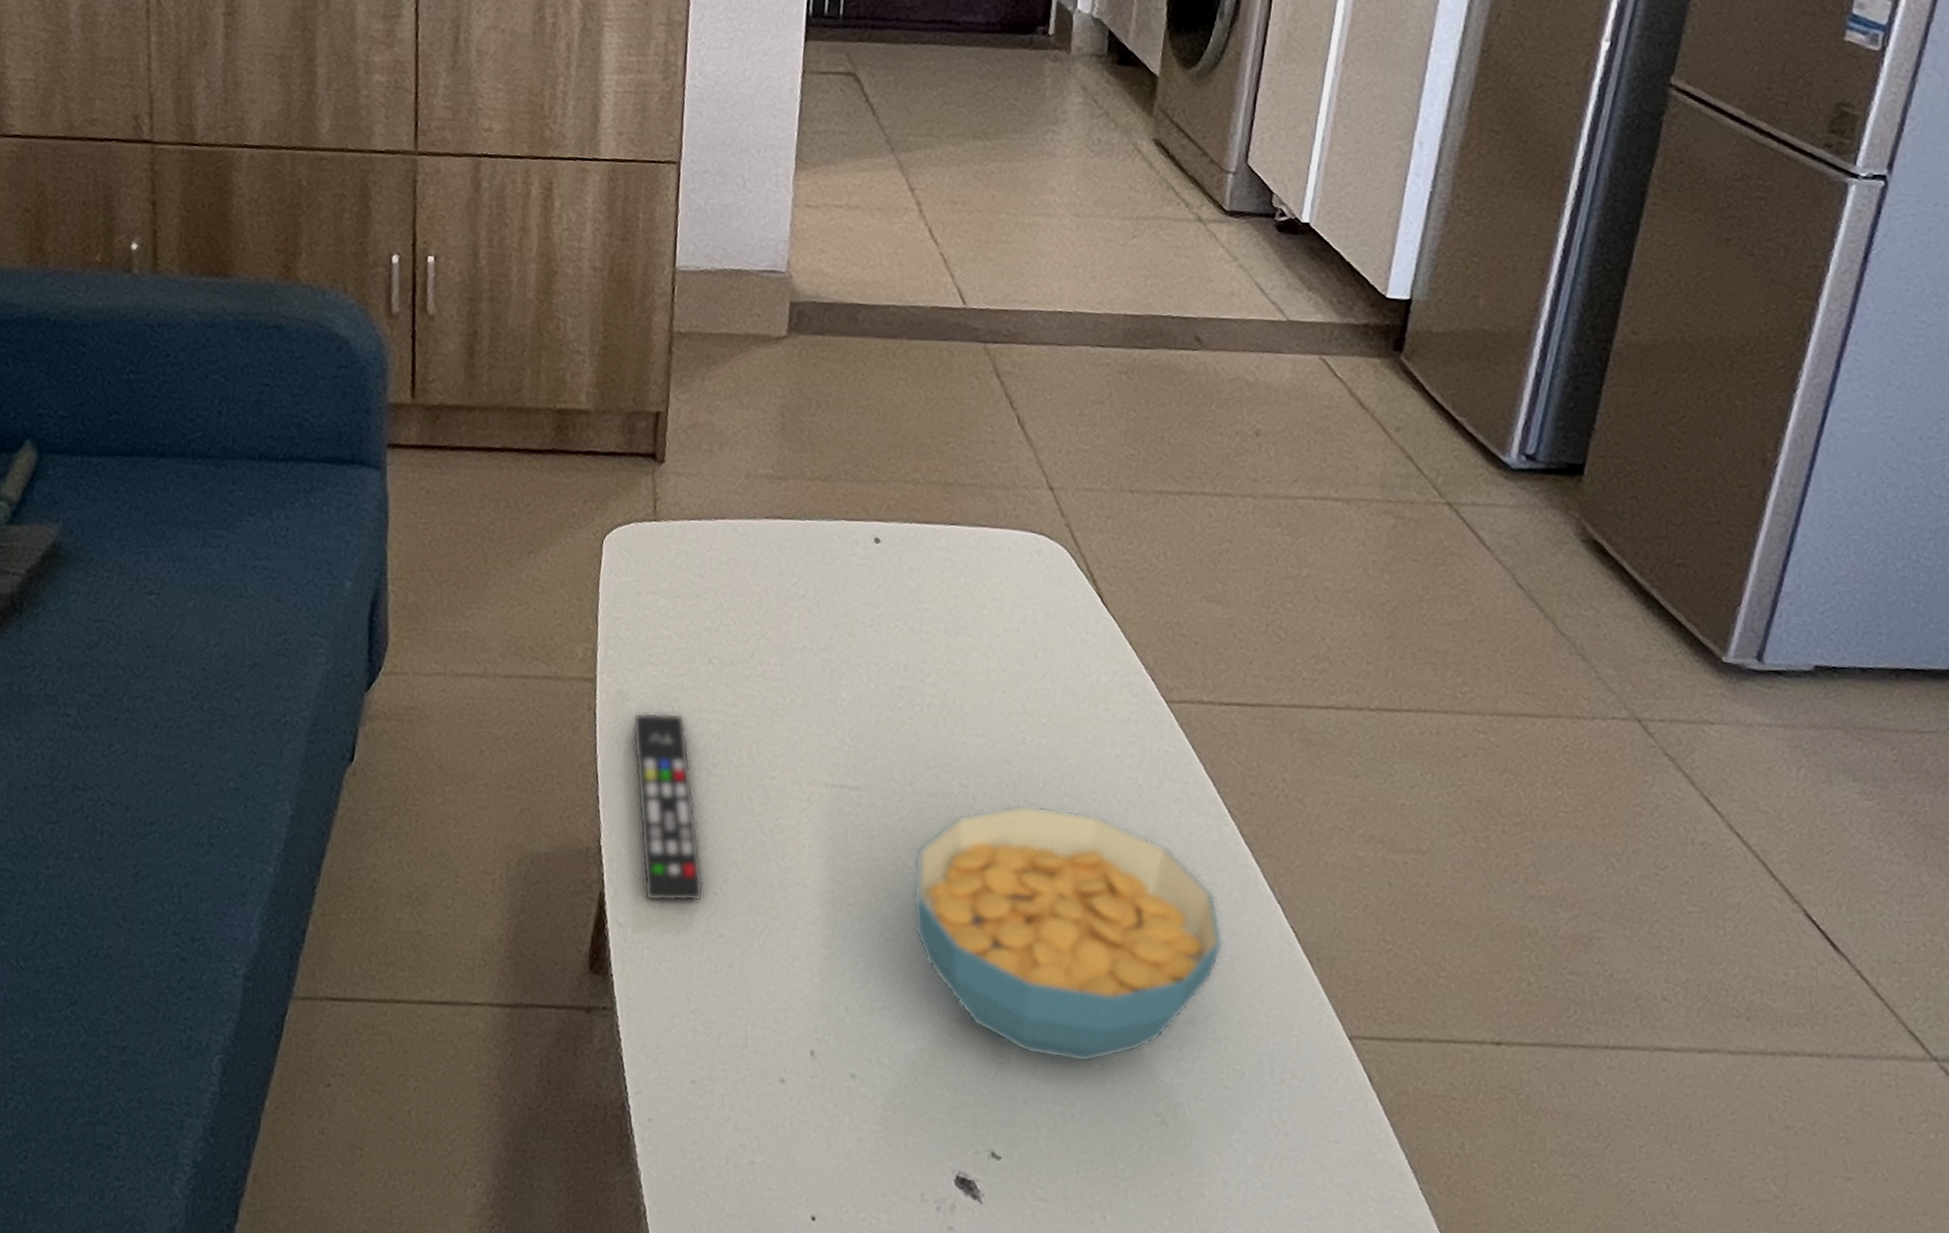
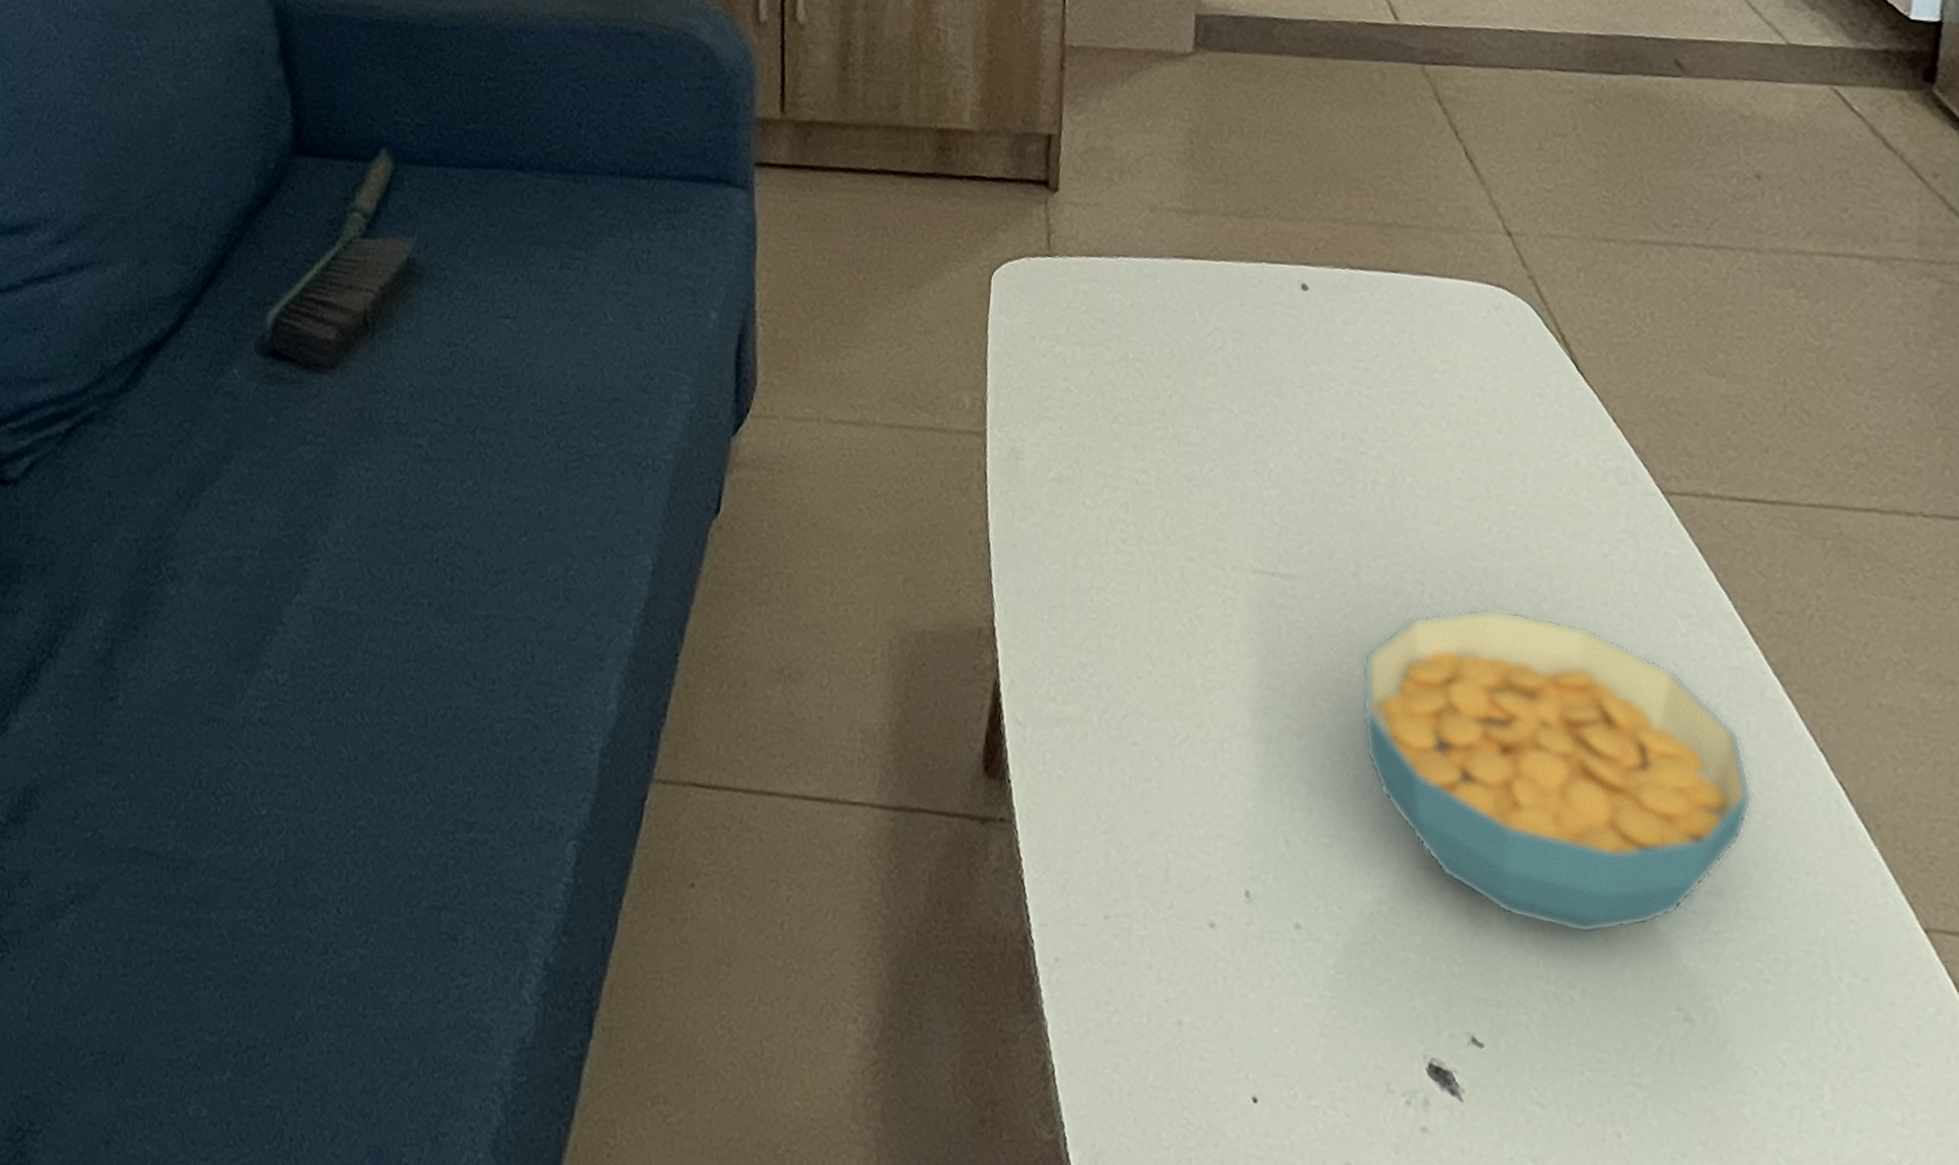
remote control: present [632,712,704,902] -> none [1027,473,1114,701]

